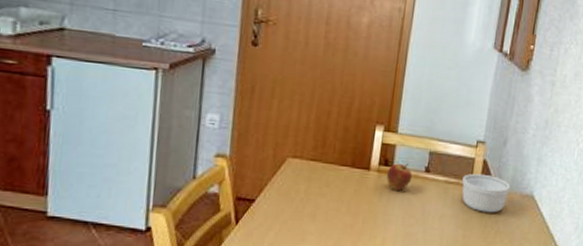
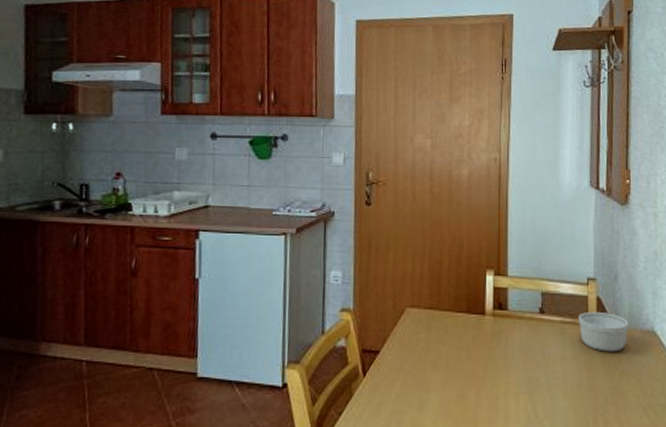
fruit: present [386,163,413,191] -> none [501,306,528,334]

